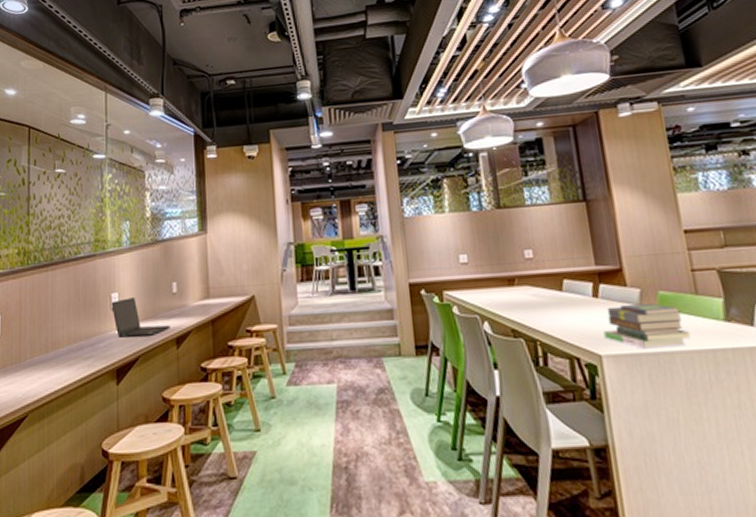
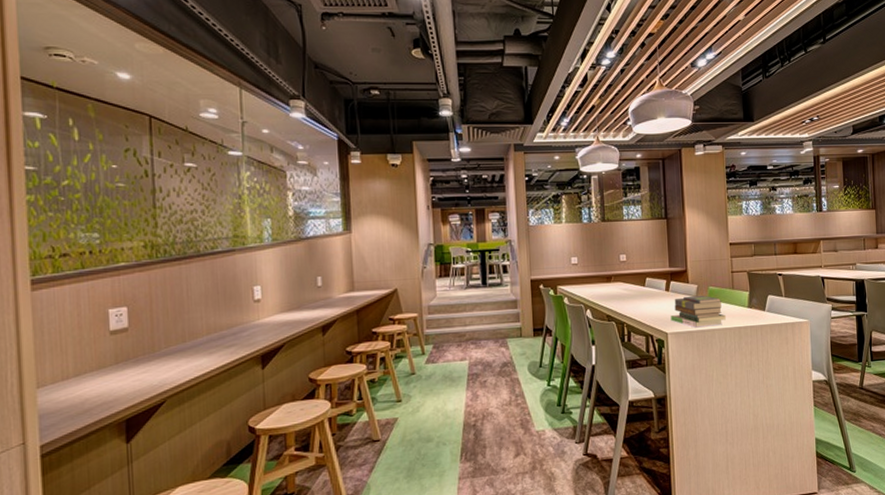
laptop: present [111,298,170,338] -> none [253,290,316,327]

